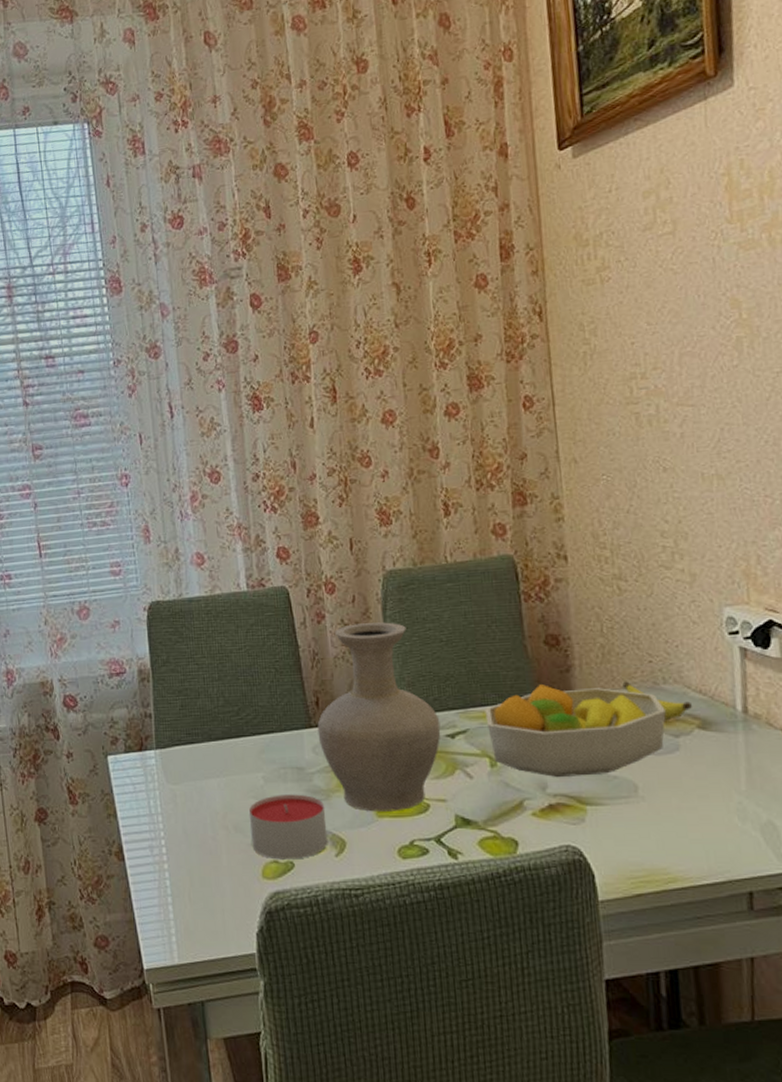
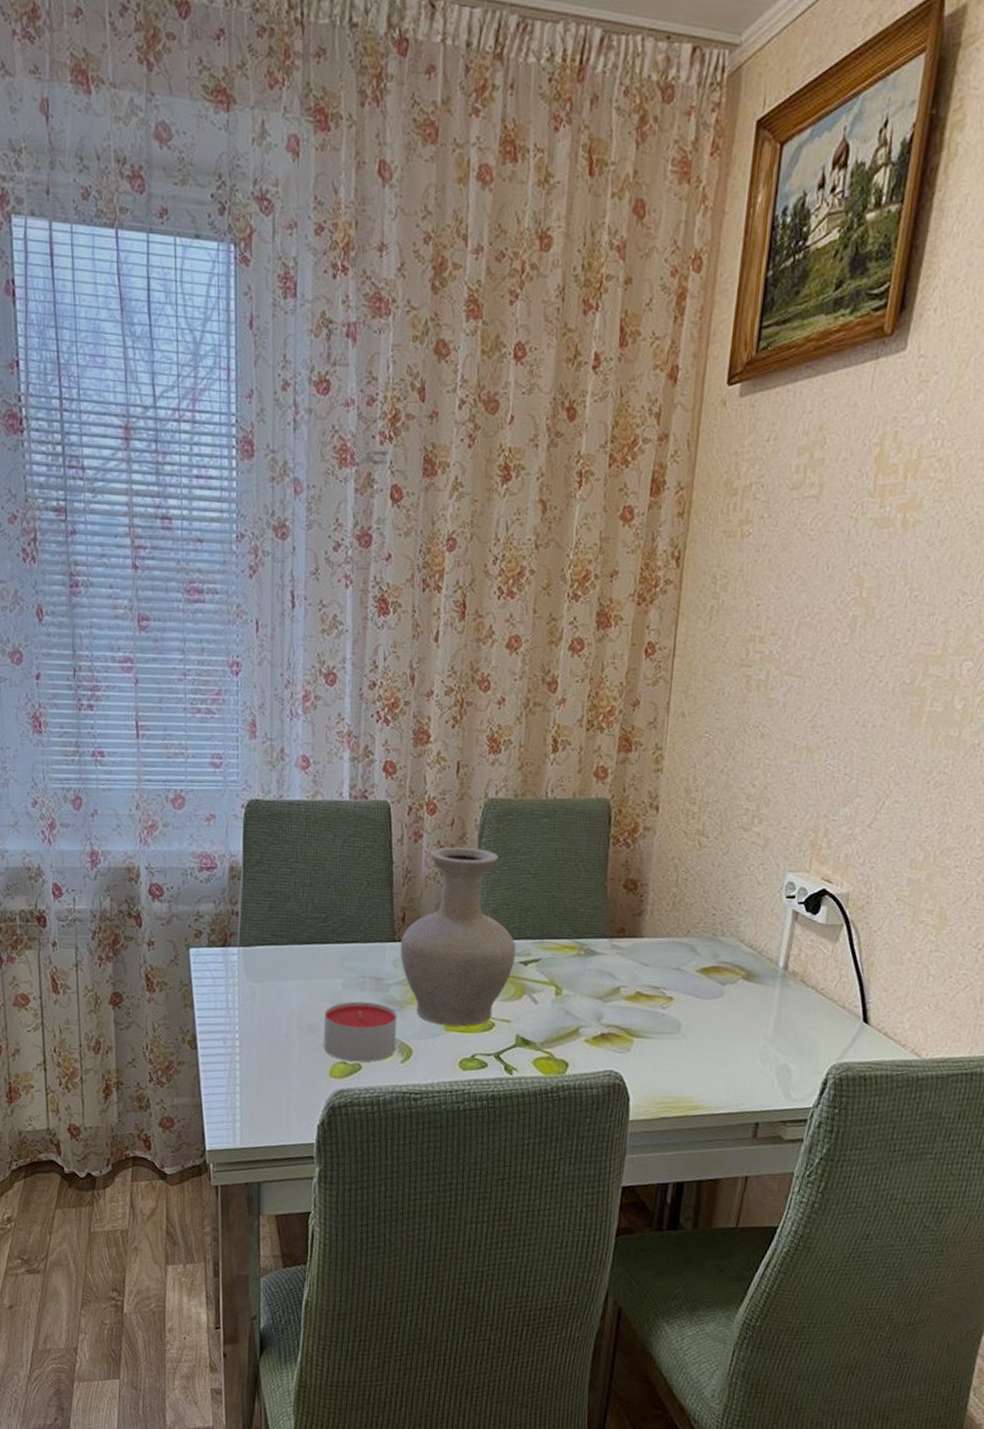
fruit bowl: present [485,685,666,777] -> none [558,925,718,1011]
banana: present [622,682,693,720] -> none [685,931,743,969]

